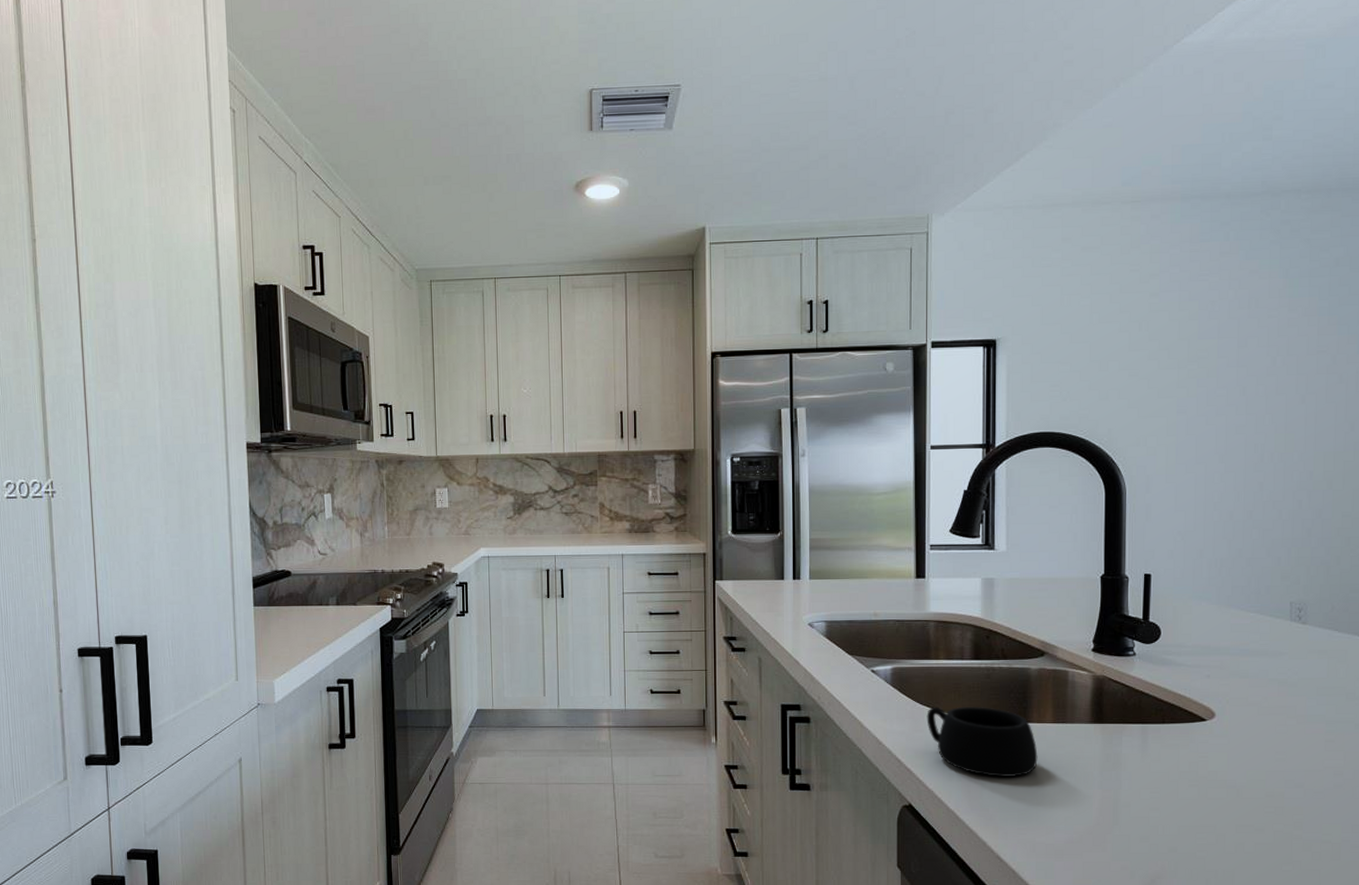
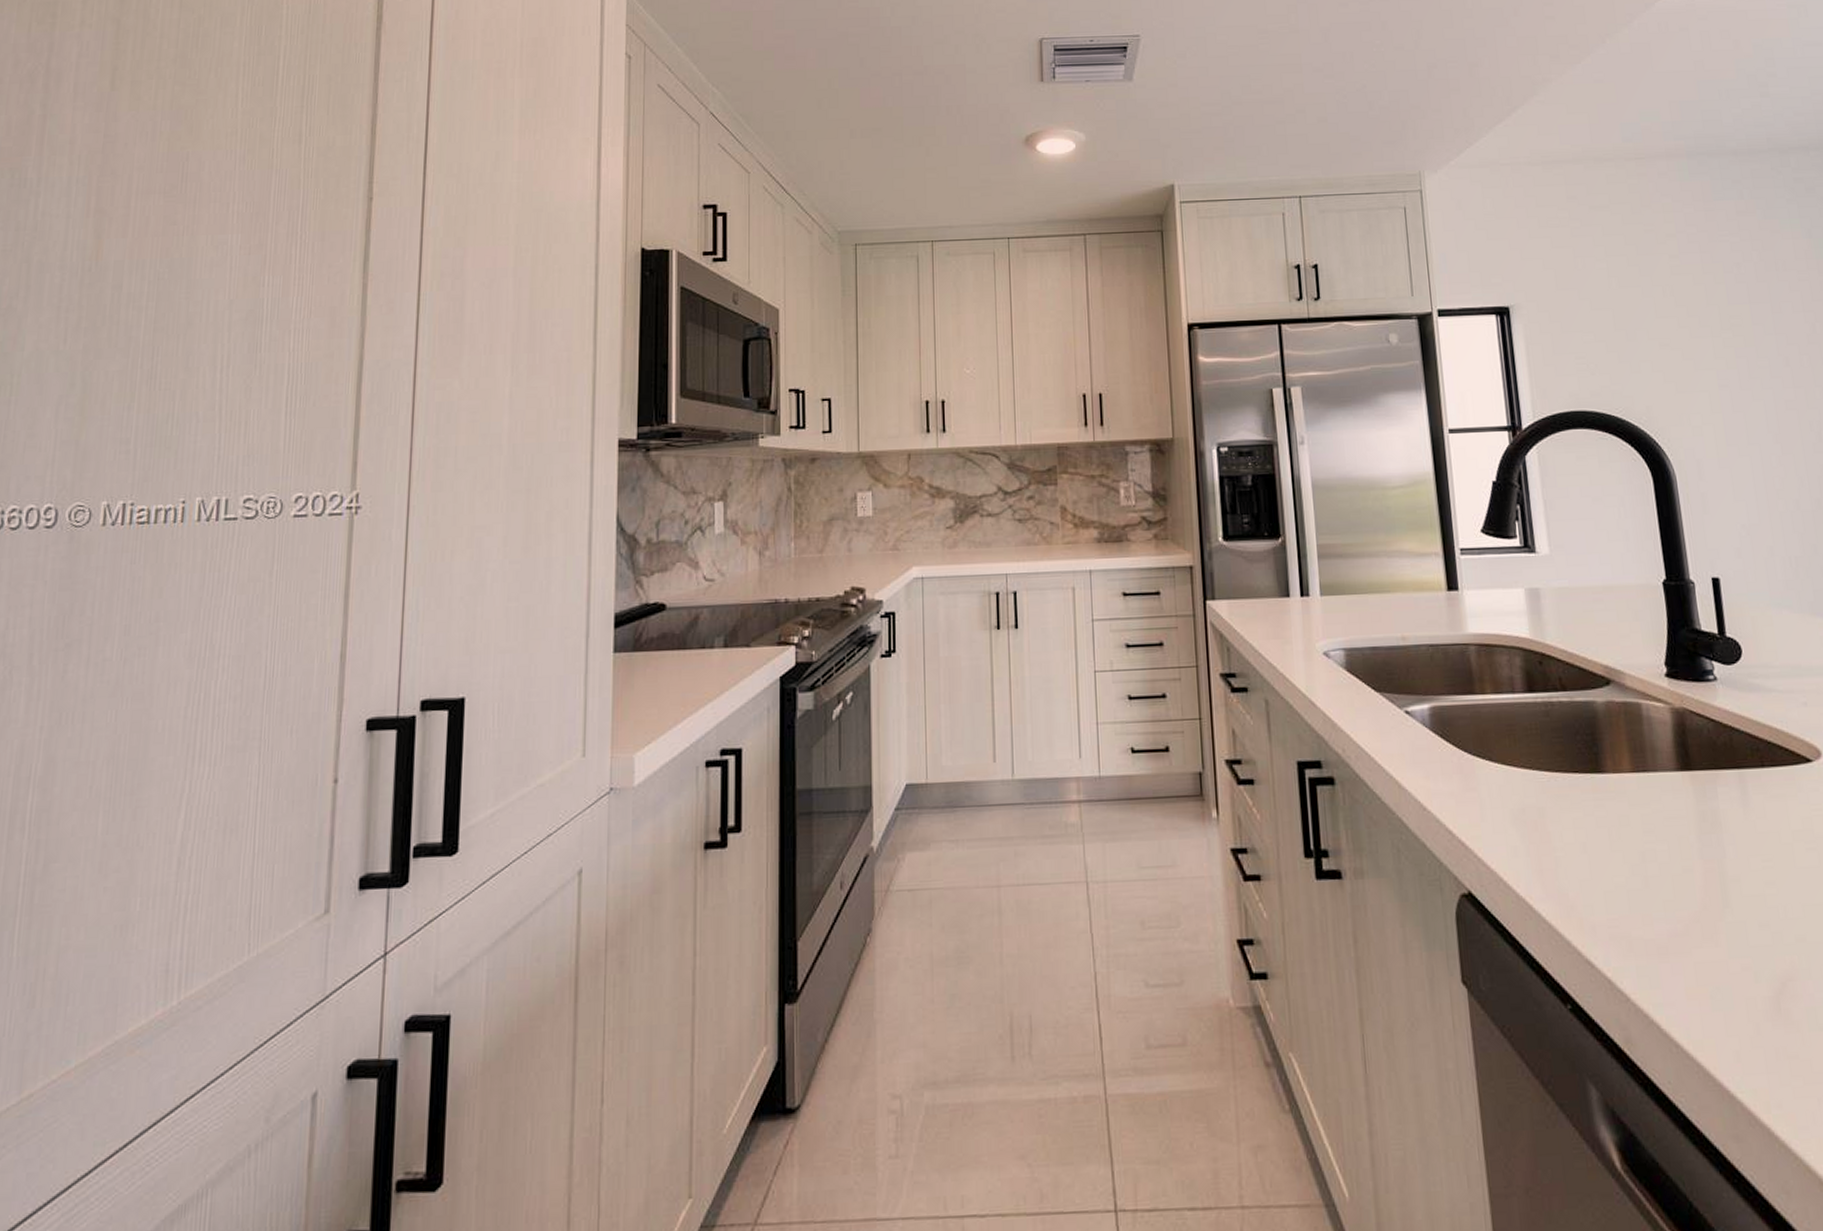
mug: present [926,706,1038,777] -> none [1478,754,1620,849]

